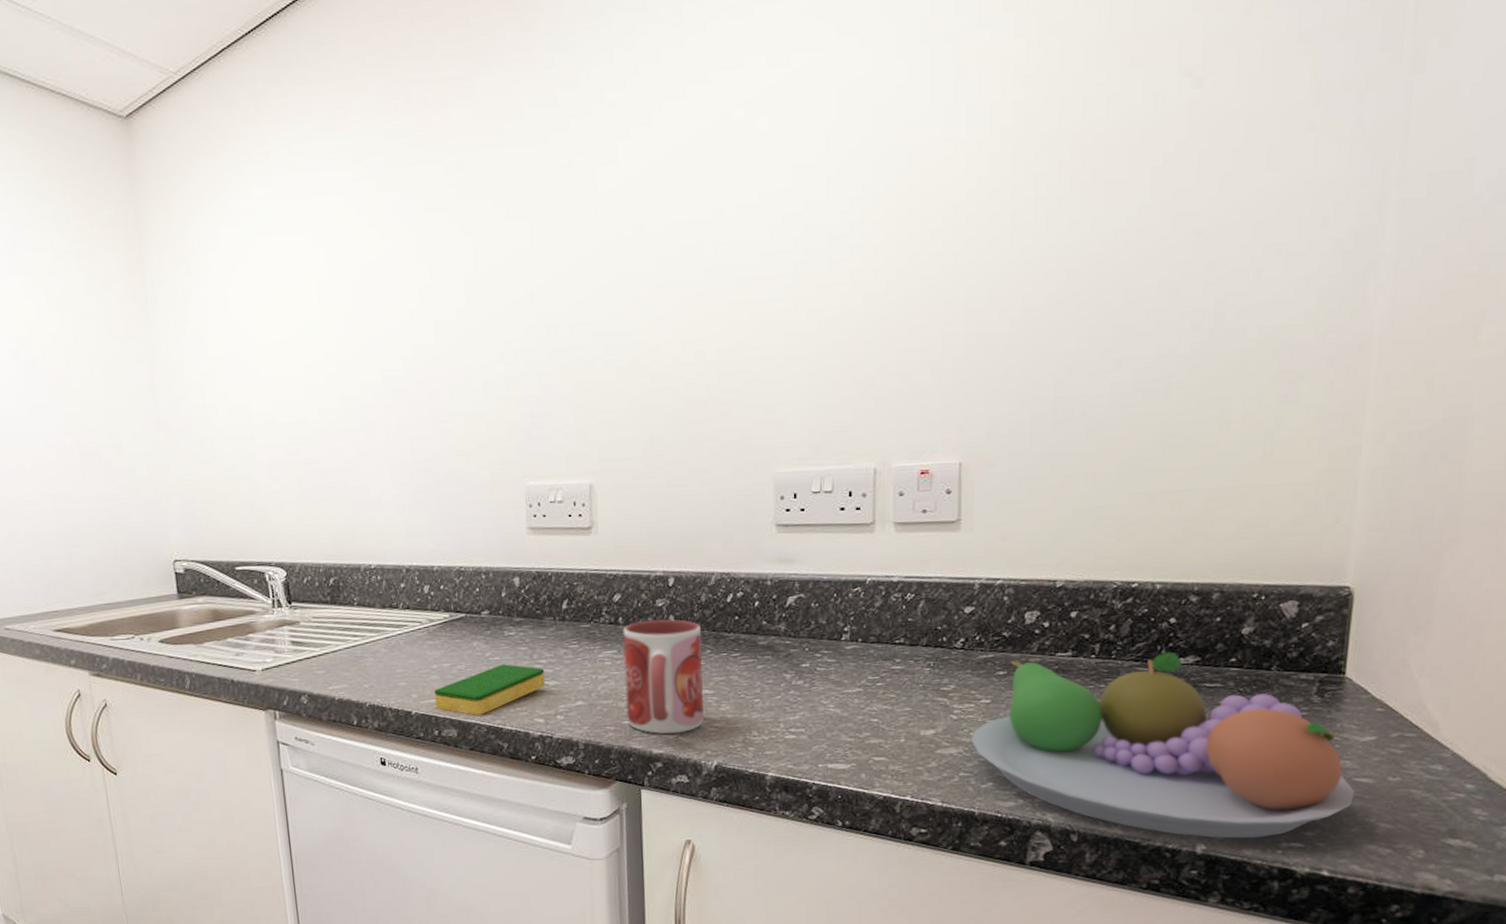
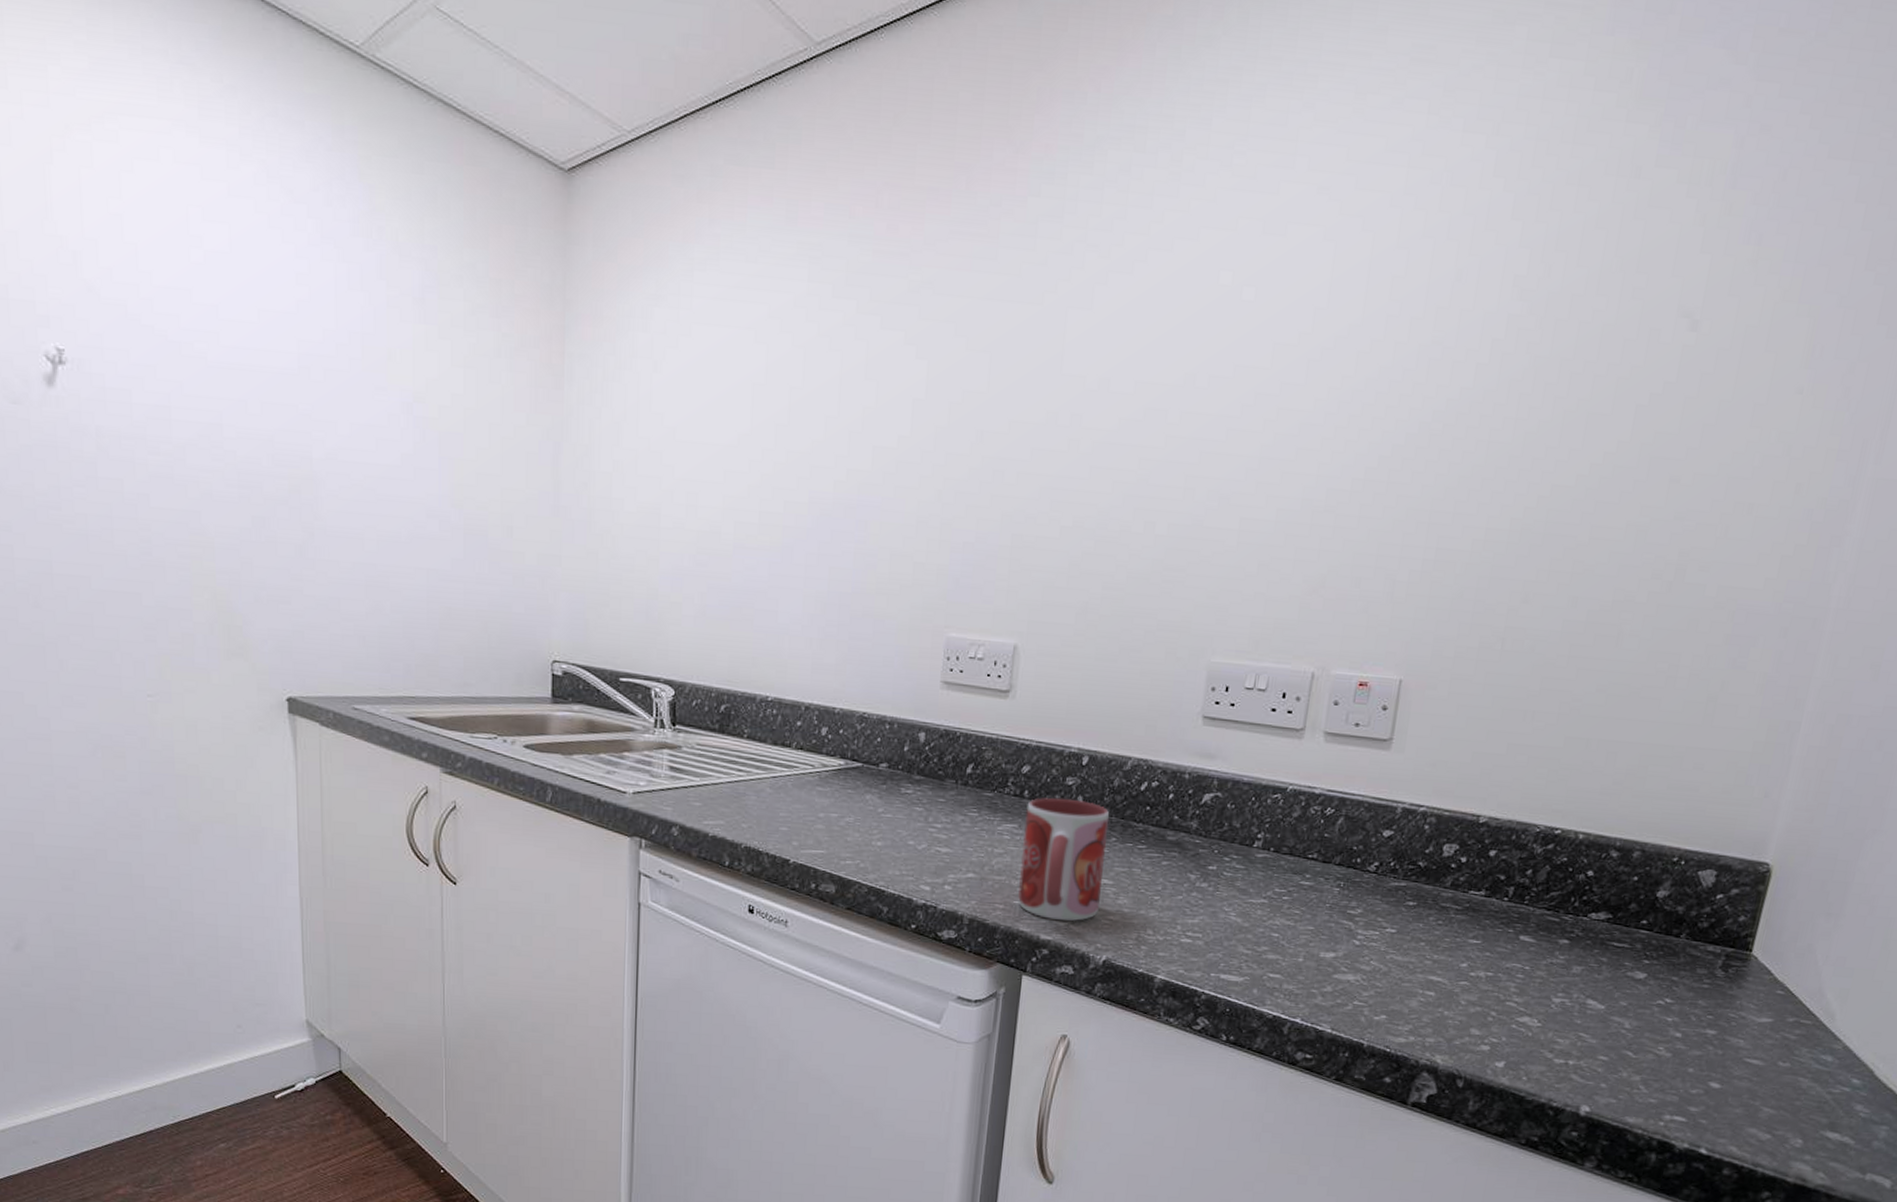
dish sponge: present [434,664,546,716] -> none [816,822,938,875]
fruit bowl: present [971,652,1356,839] -> none [1370,890,1745,1107]

